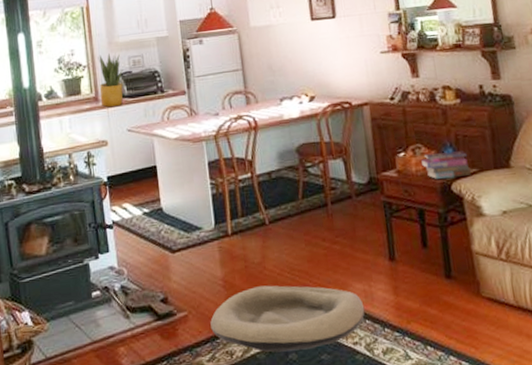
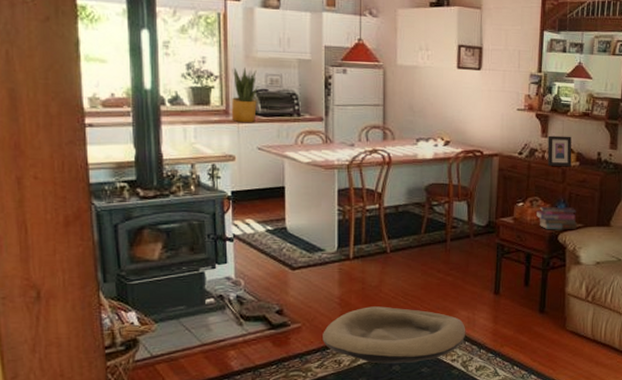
picture frame: none [419,72,452,109] -> present [547,135,572,167]

